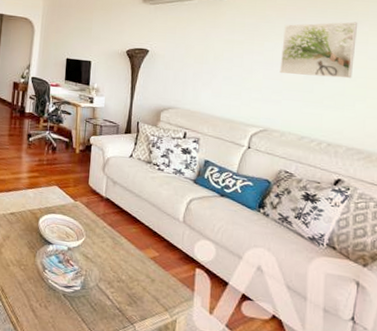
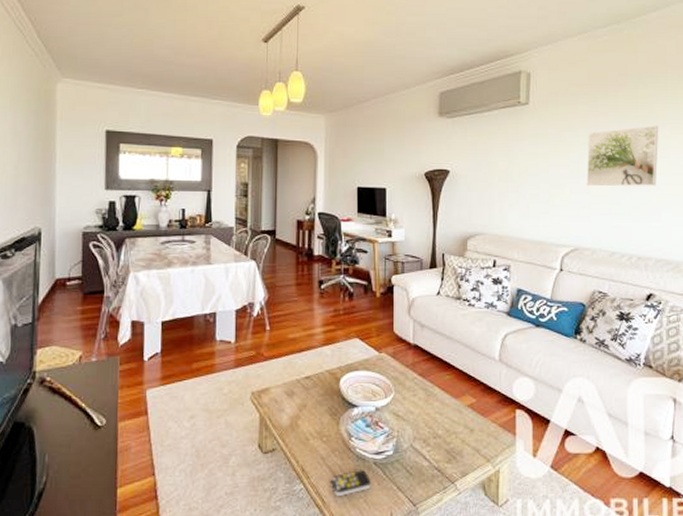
remote control: none [24,298,60,319] -> present [330,470,372,496]

